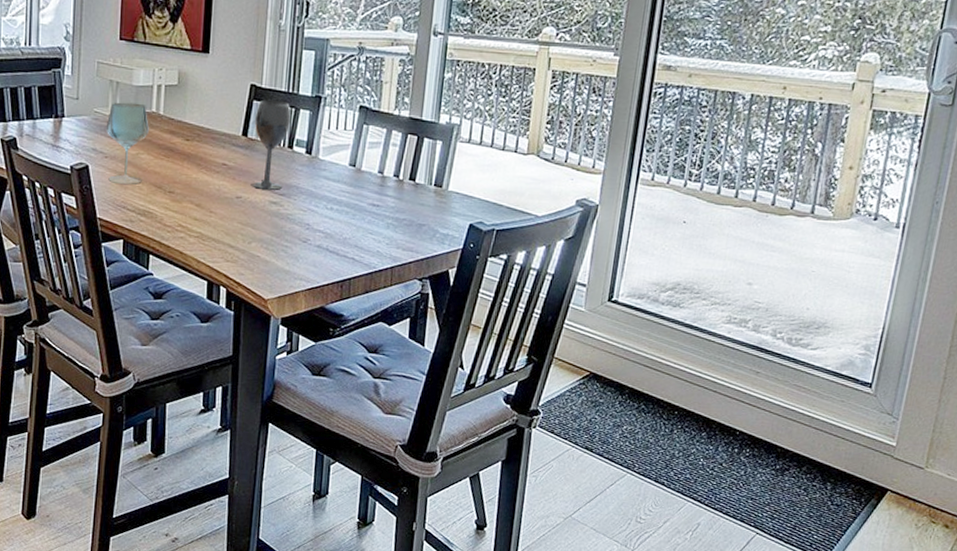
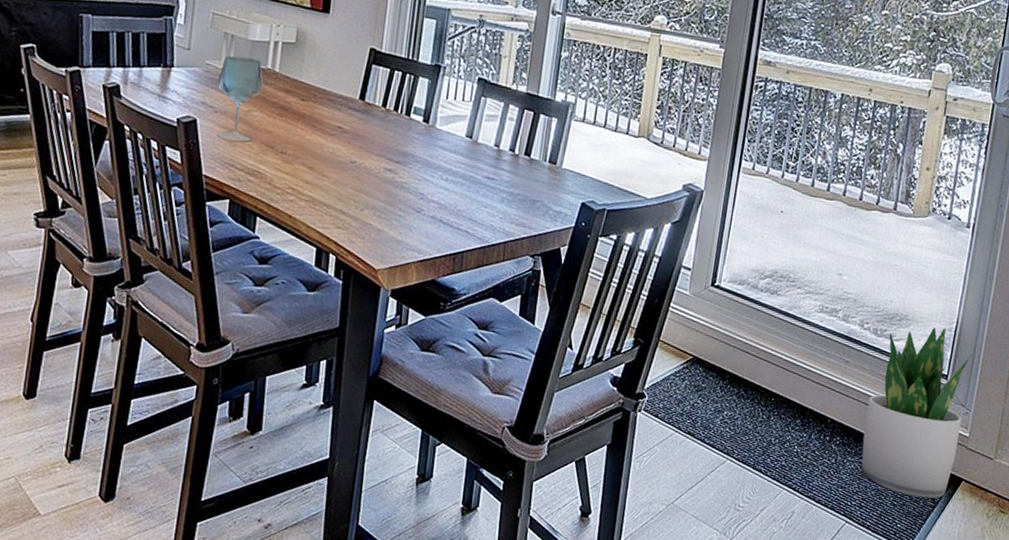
wine glass: present [250,100,291,190] -> none [366,65,410,157]
planter: none [773,334,902,510] -> present [861,327,973,499]

